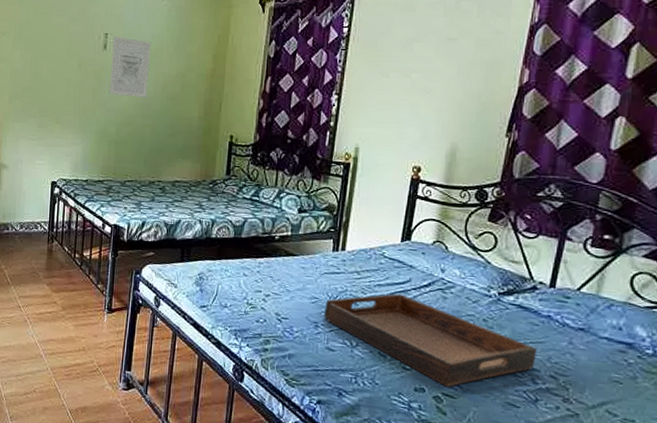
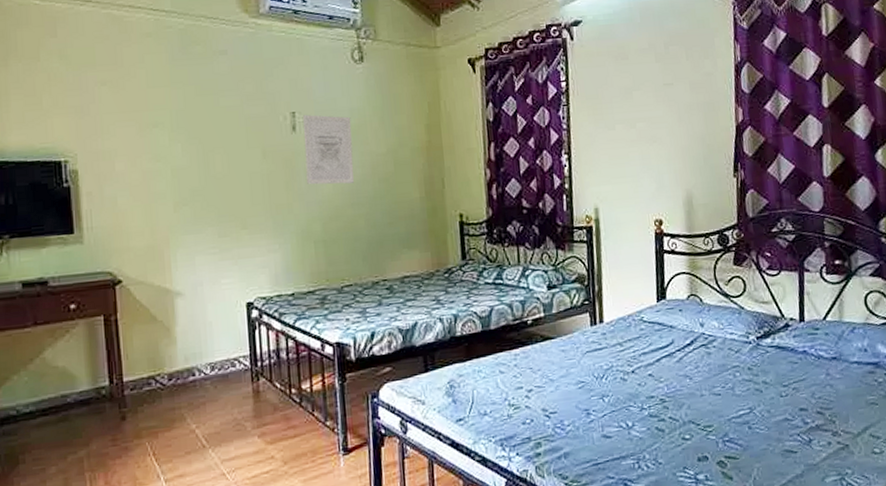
serving tray: present [324,293,536,388] -> none [593,358,802,450]

